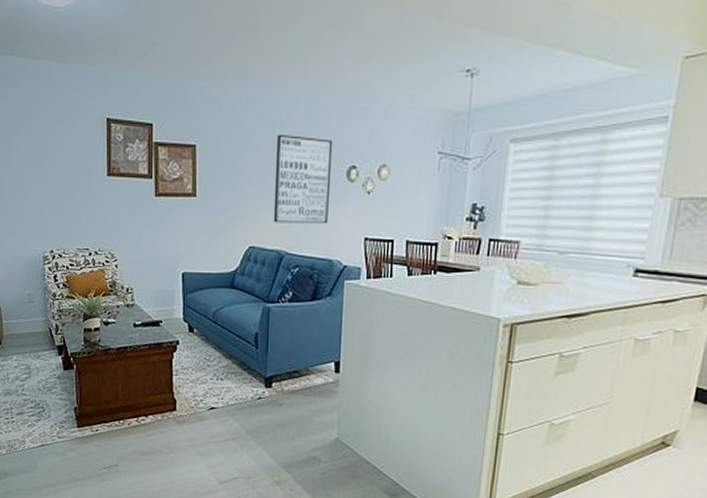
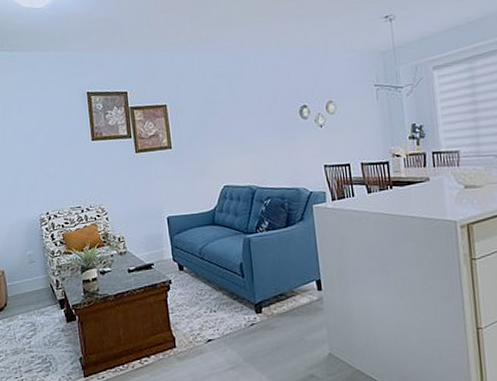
wall art: present [273,134,333,224] -> none [234,86,290,162]

